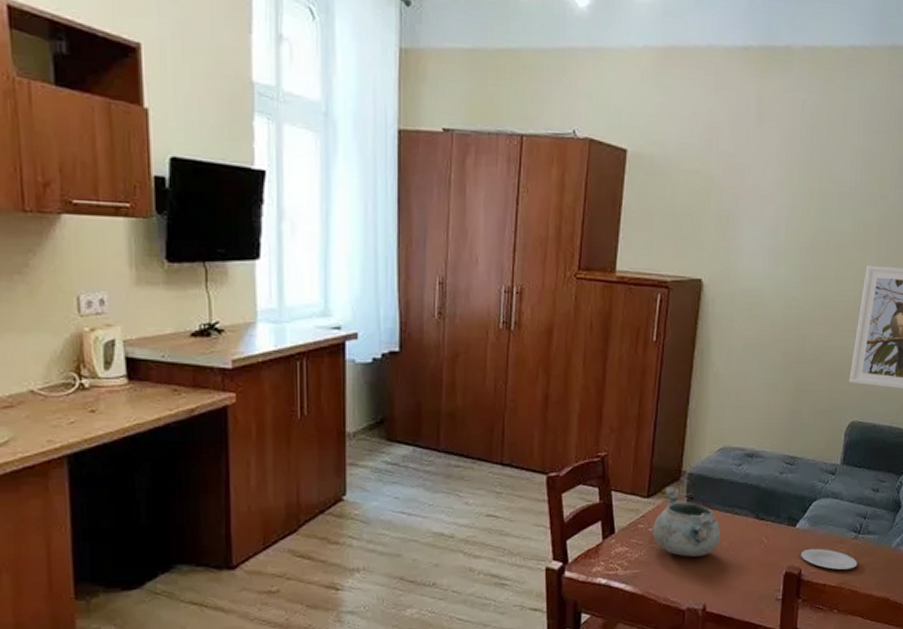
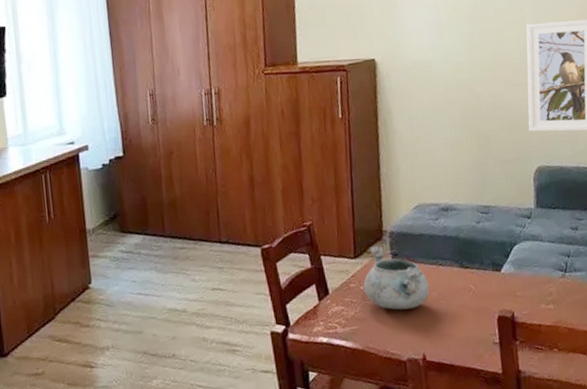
plate: present [801,548,858,570] -> none [511,289,570,310]

